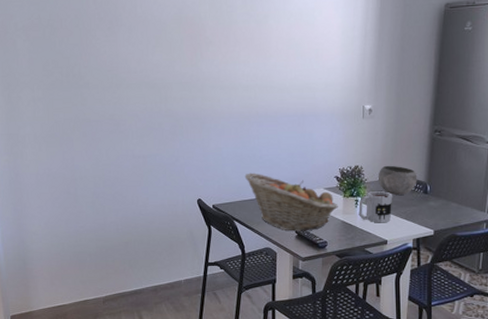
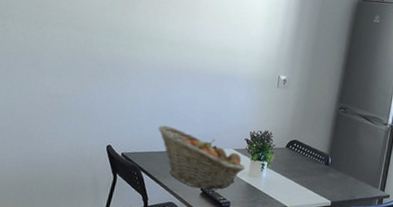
mug: present [358,191,392,223] -> none [263,157,296,189]
bowl: present [377,165,417,195] -> none [285,134,321,164]

